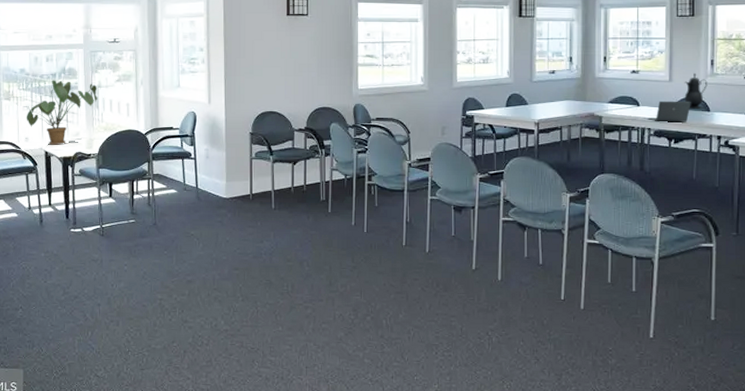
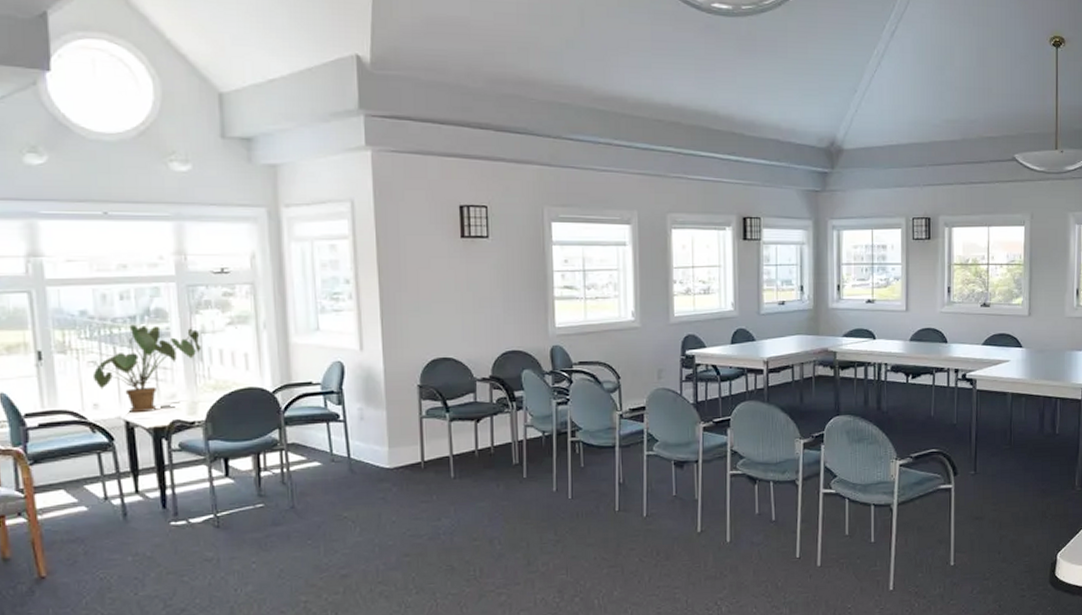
laptop: present [648,100,691,123] -> none [884,332,928,357]
coffeepot: present [684,73,708,109] -> none [921,302,945,341]

